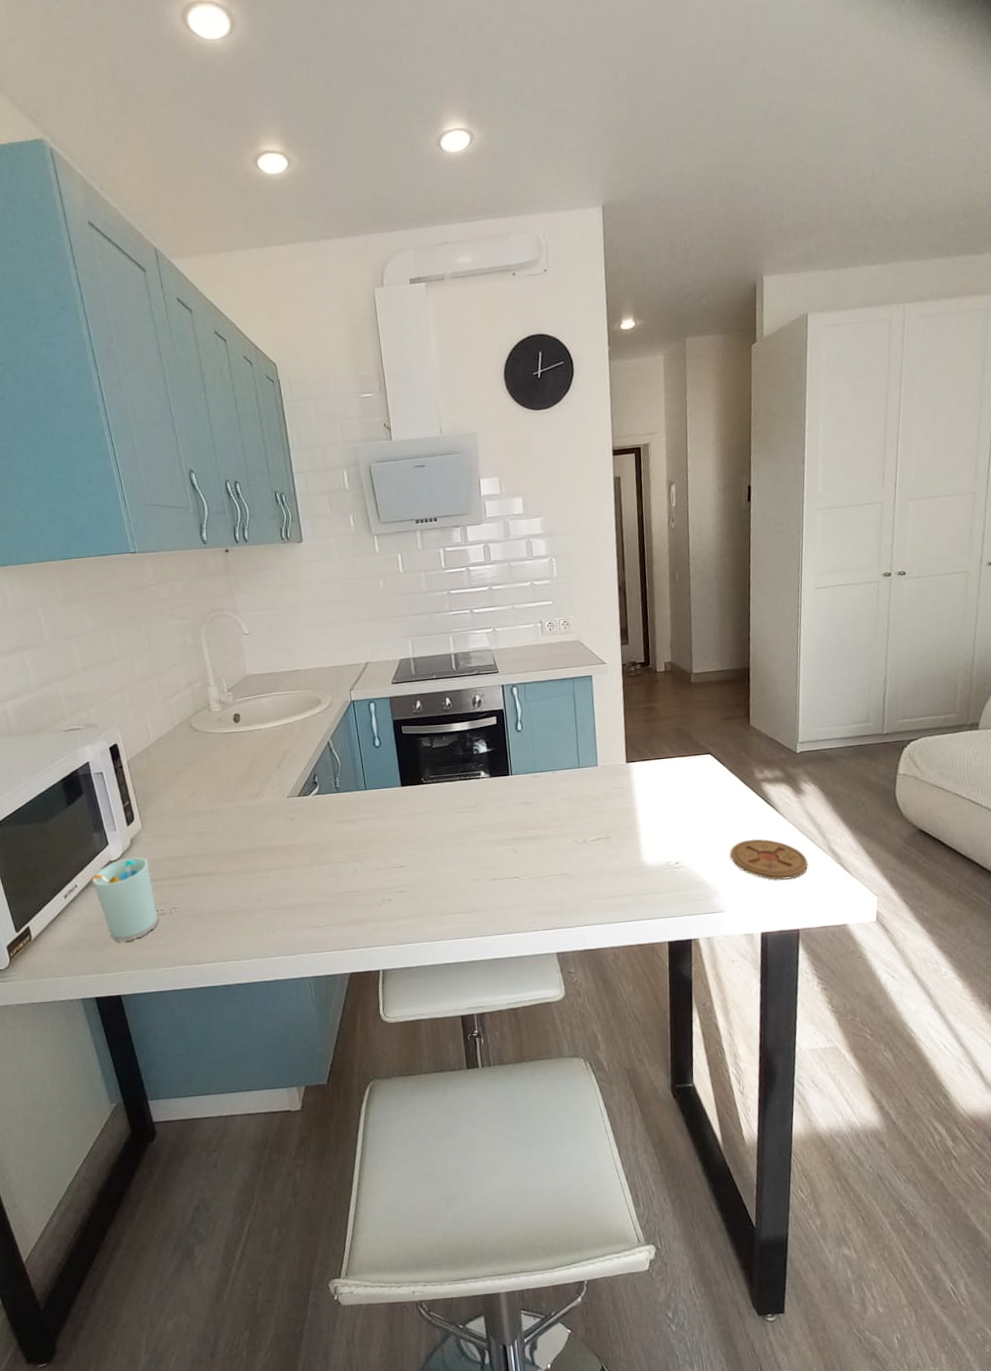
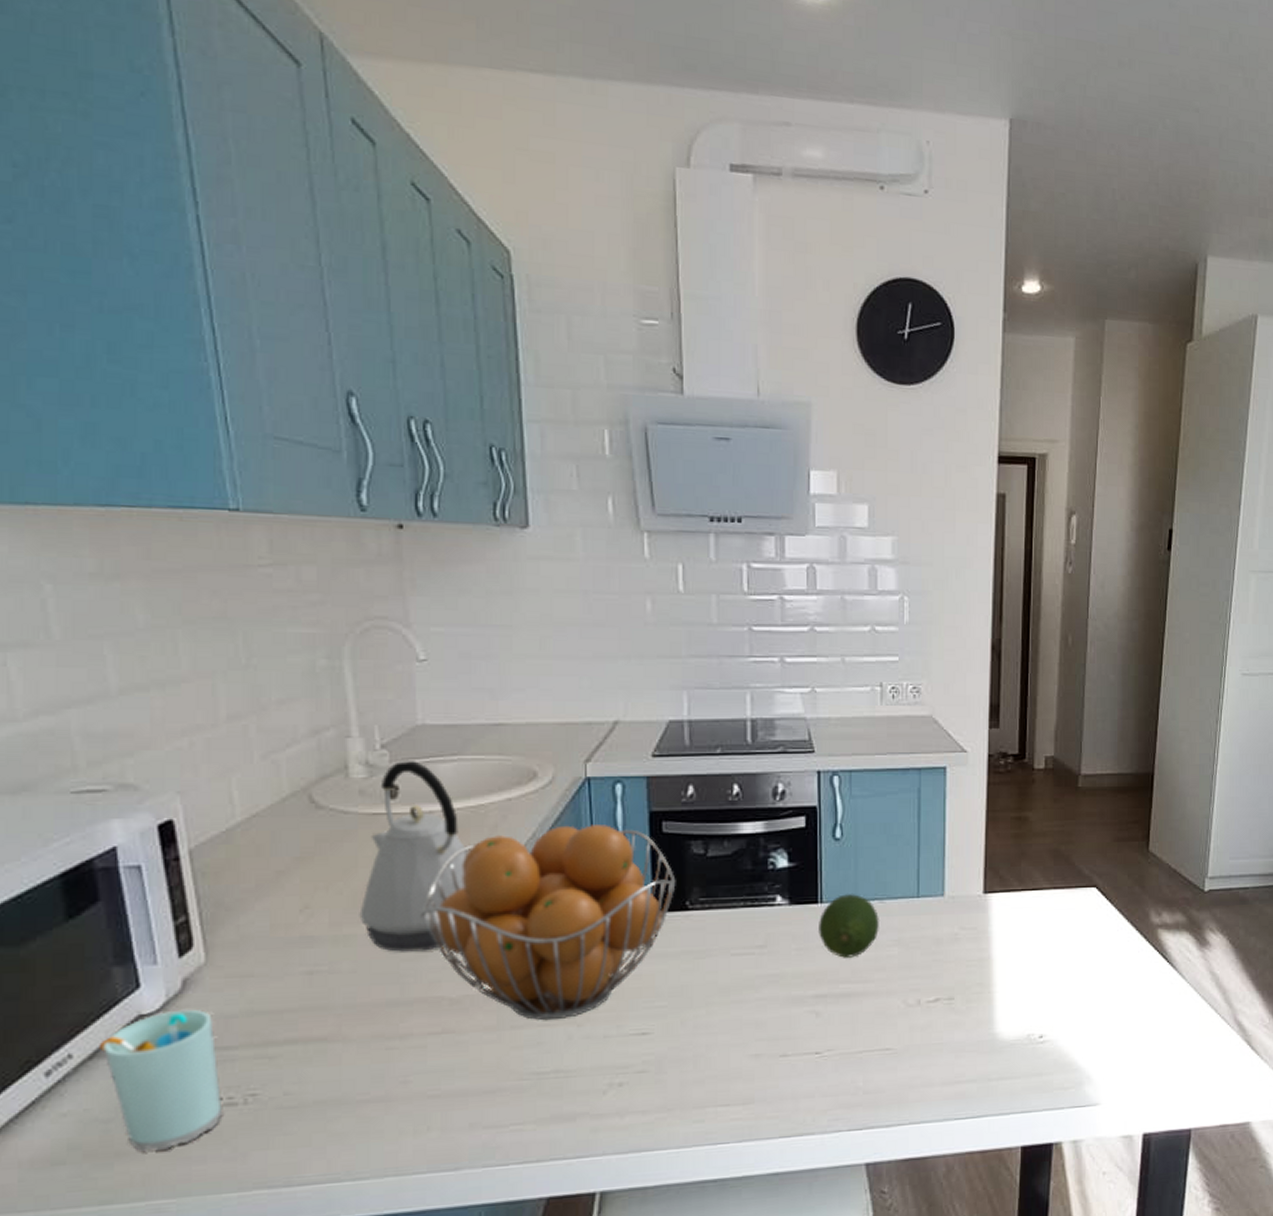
kettle: none [224,698,284,819] -> present [359,761,467,952]
fruit basket: none [259,731,414,860] -> present [421,825,676,1021]
fruit: none [511,768,553,812] -> present [819,894,879,958]
coaster: present [730,839,808,880] -> none [1111,1005,1208,1062]

